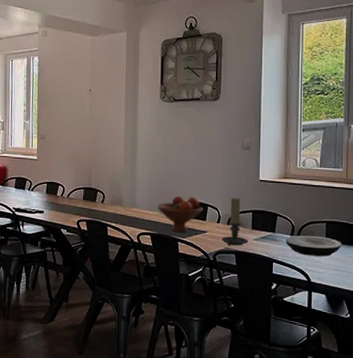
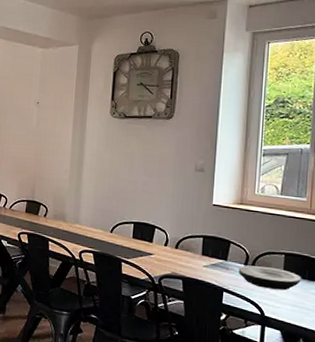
fruit bowl: present [156,195,203,232] -> none [101,214,150,253]
candle holder: present [221,197,248,247] -> none [168,220,198,272]

